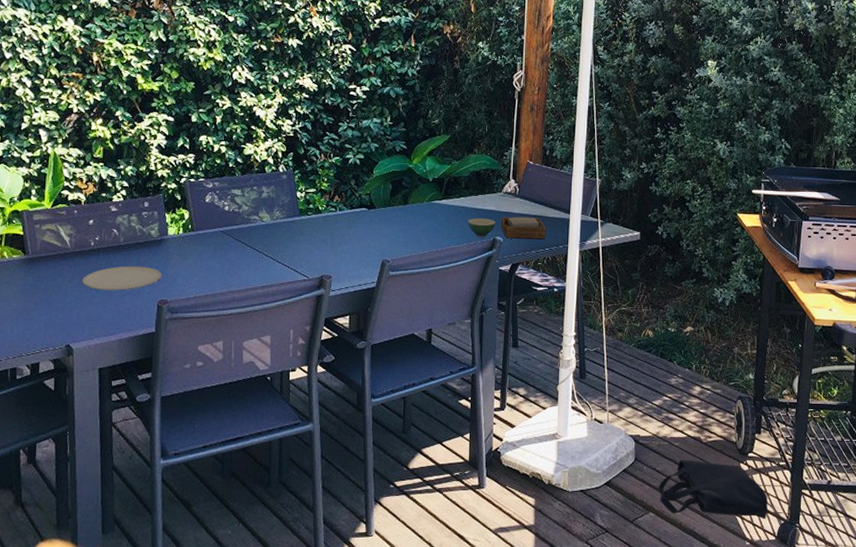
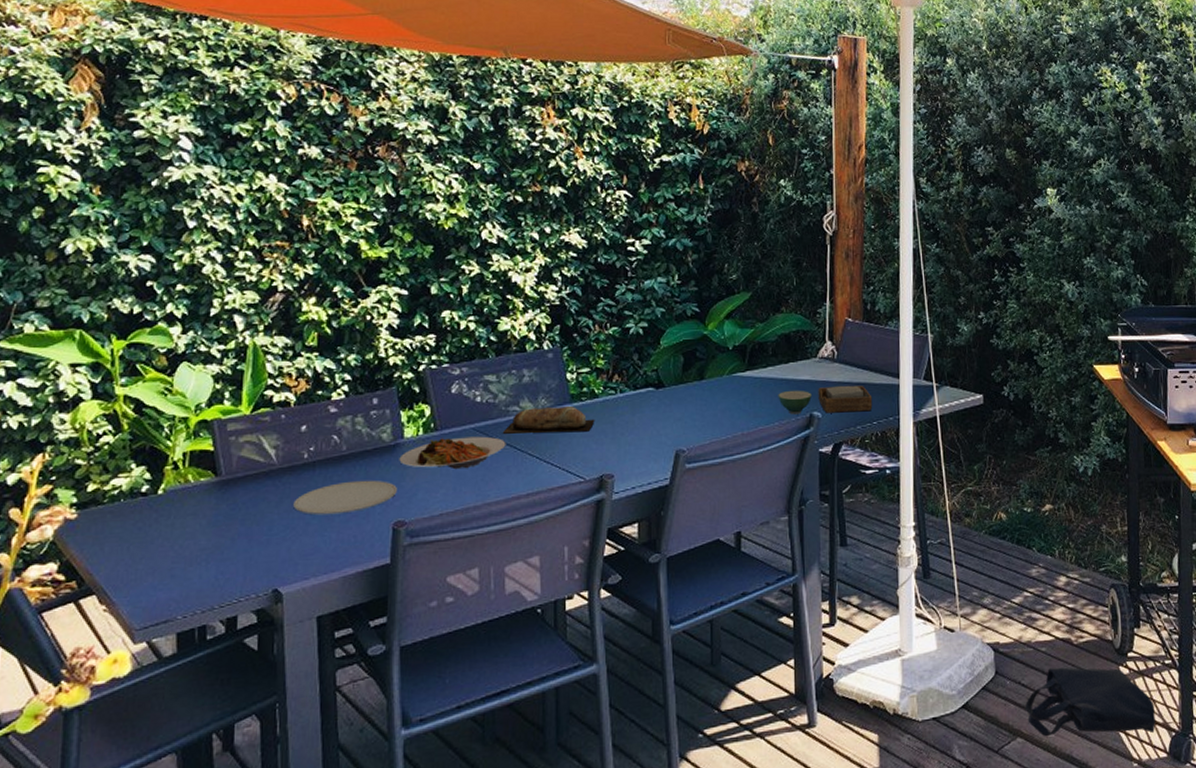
salad: none [164,237,247,263] -> present [399,436,506,470]
bread loaf: none [245,218,319,240] -> present [503,405,595,434]

